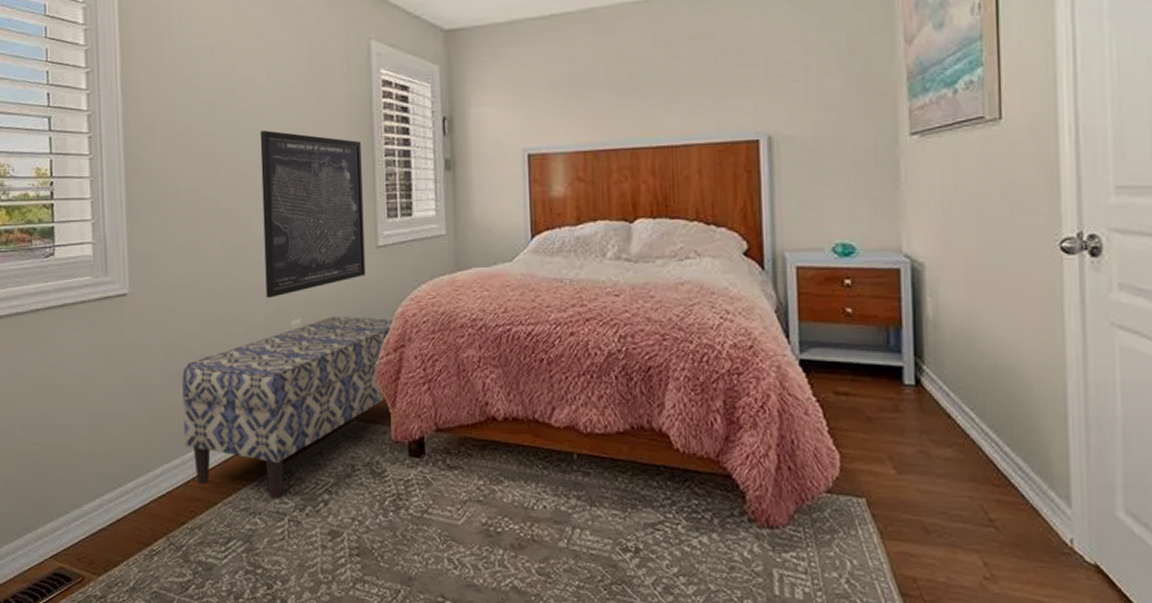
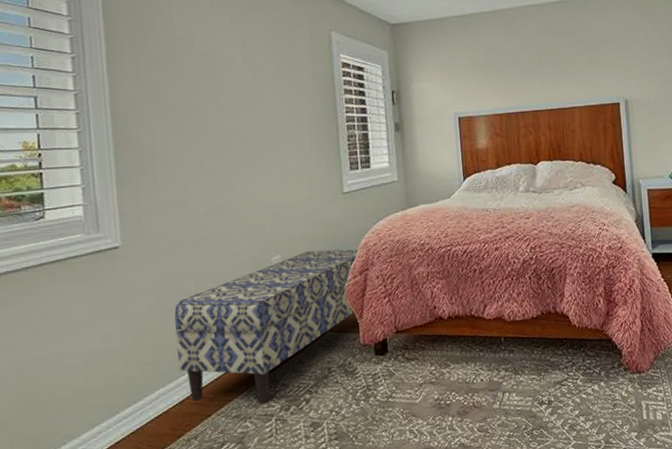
wall art: present [260,130,366,298] -> none [238,104,334,240]

